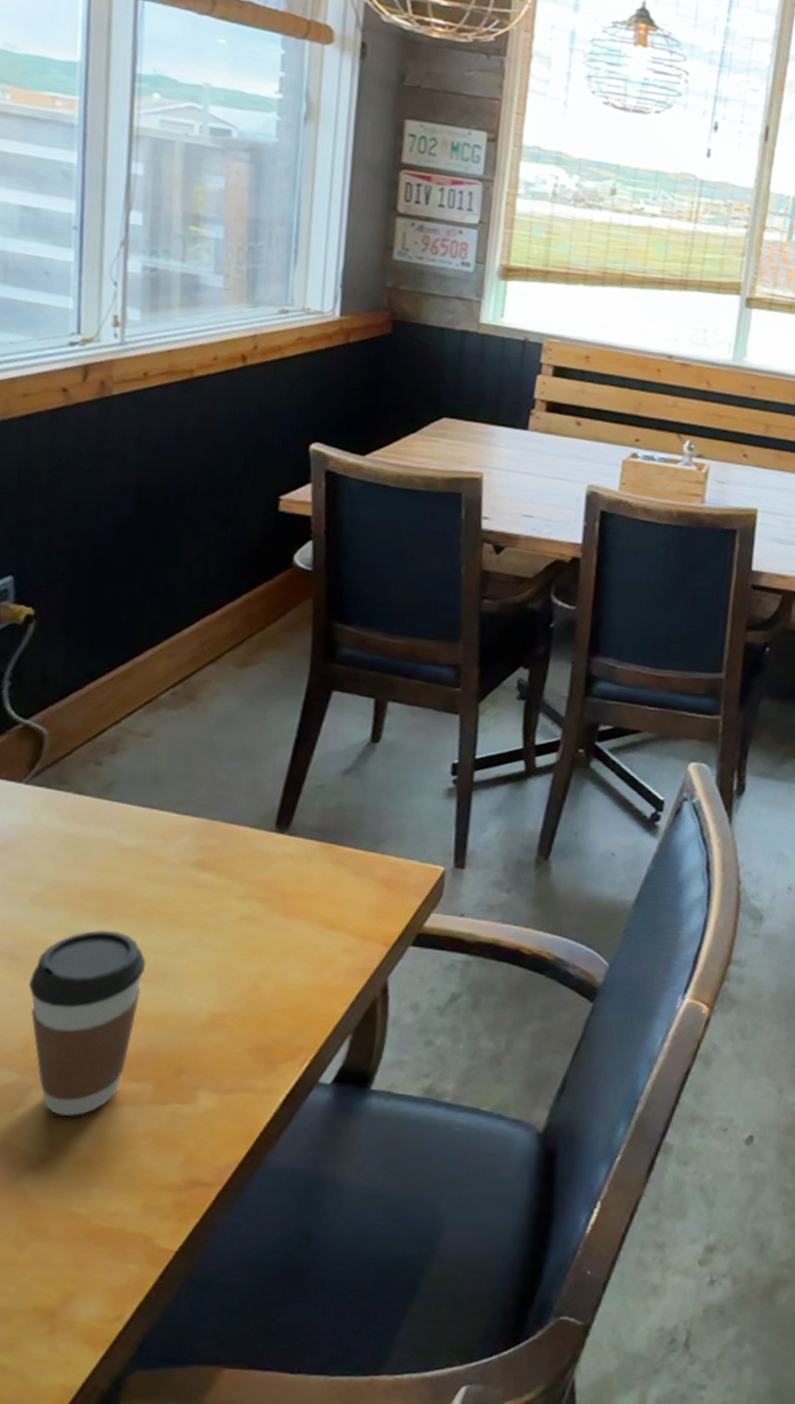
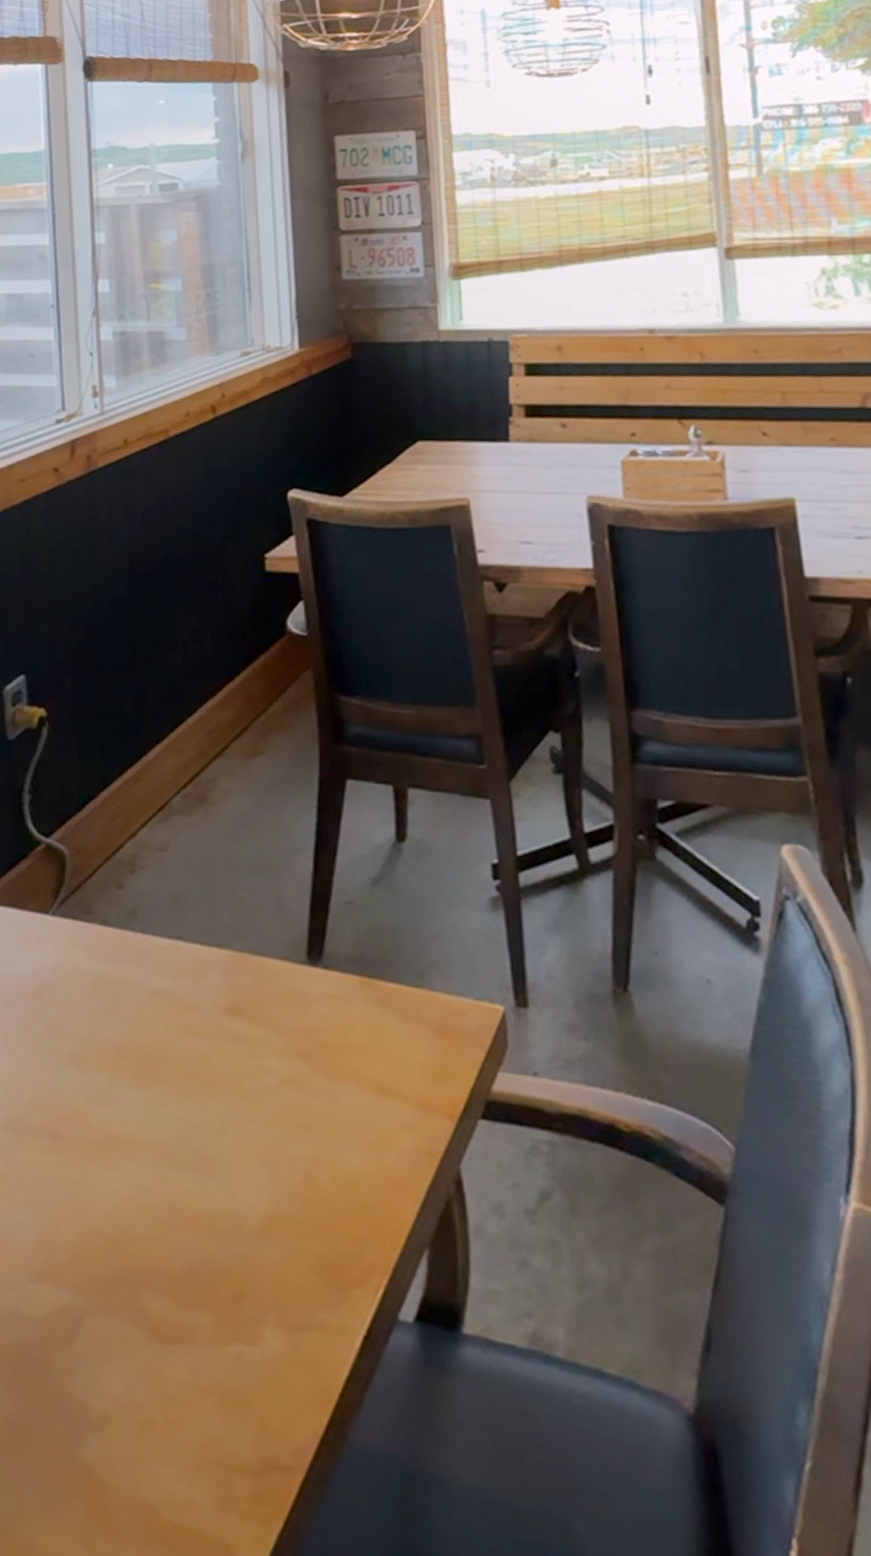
coffee cup: present [29,929,146,1116] -> none [73,1098,190,1356]

